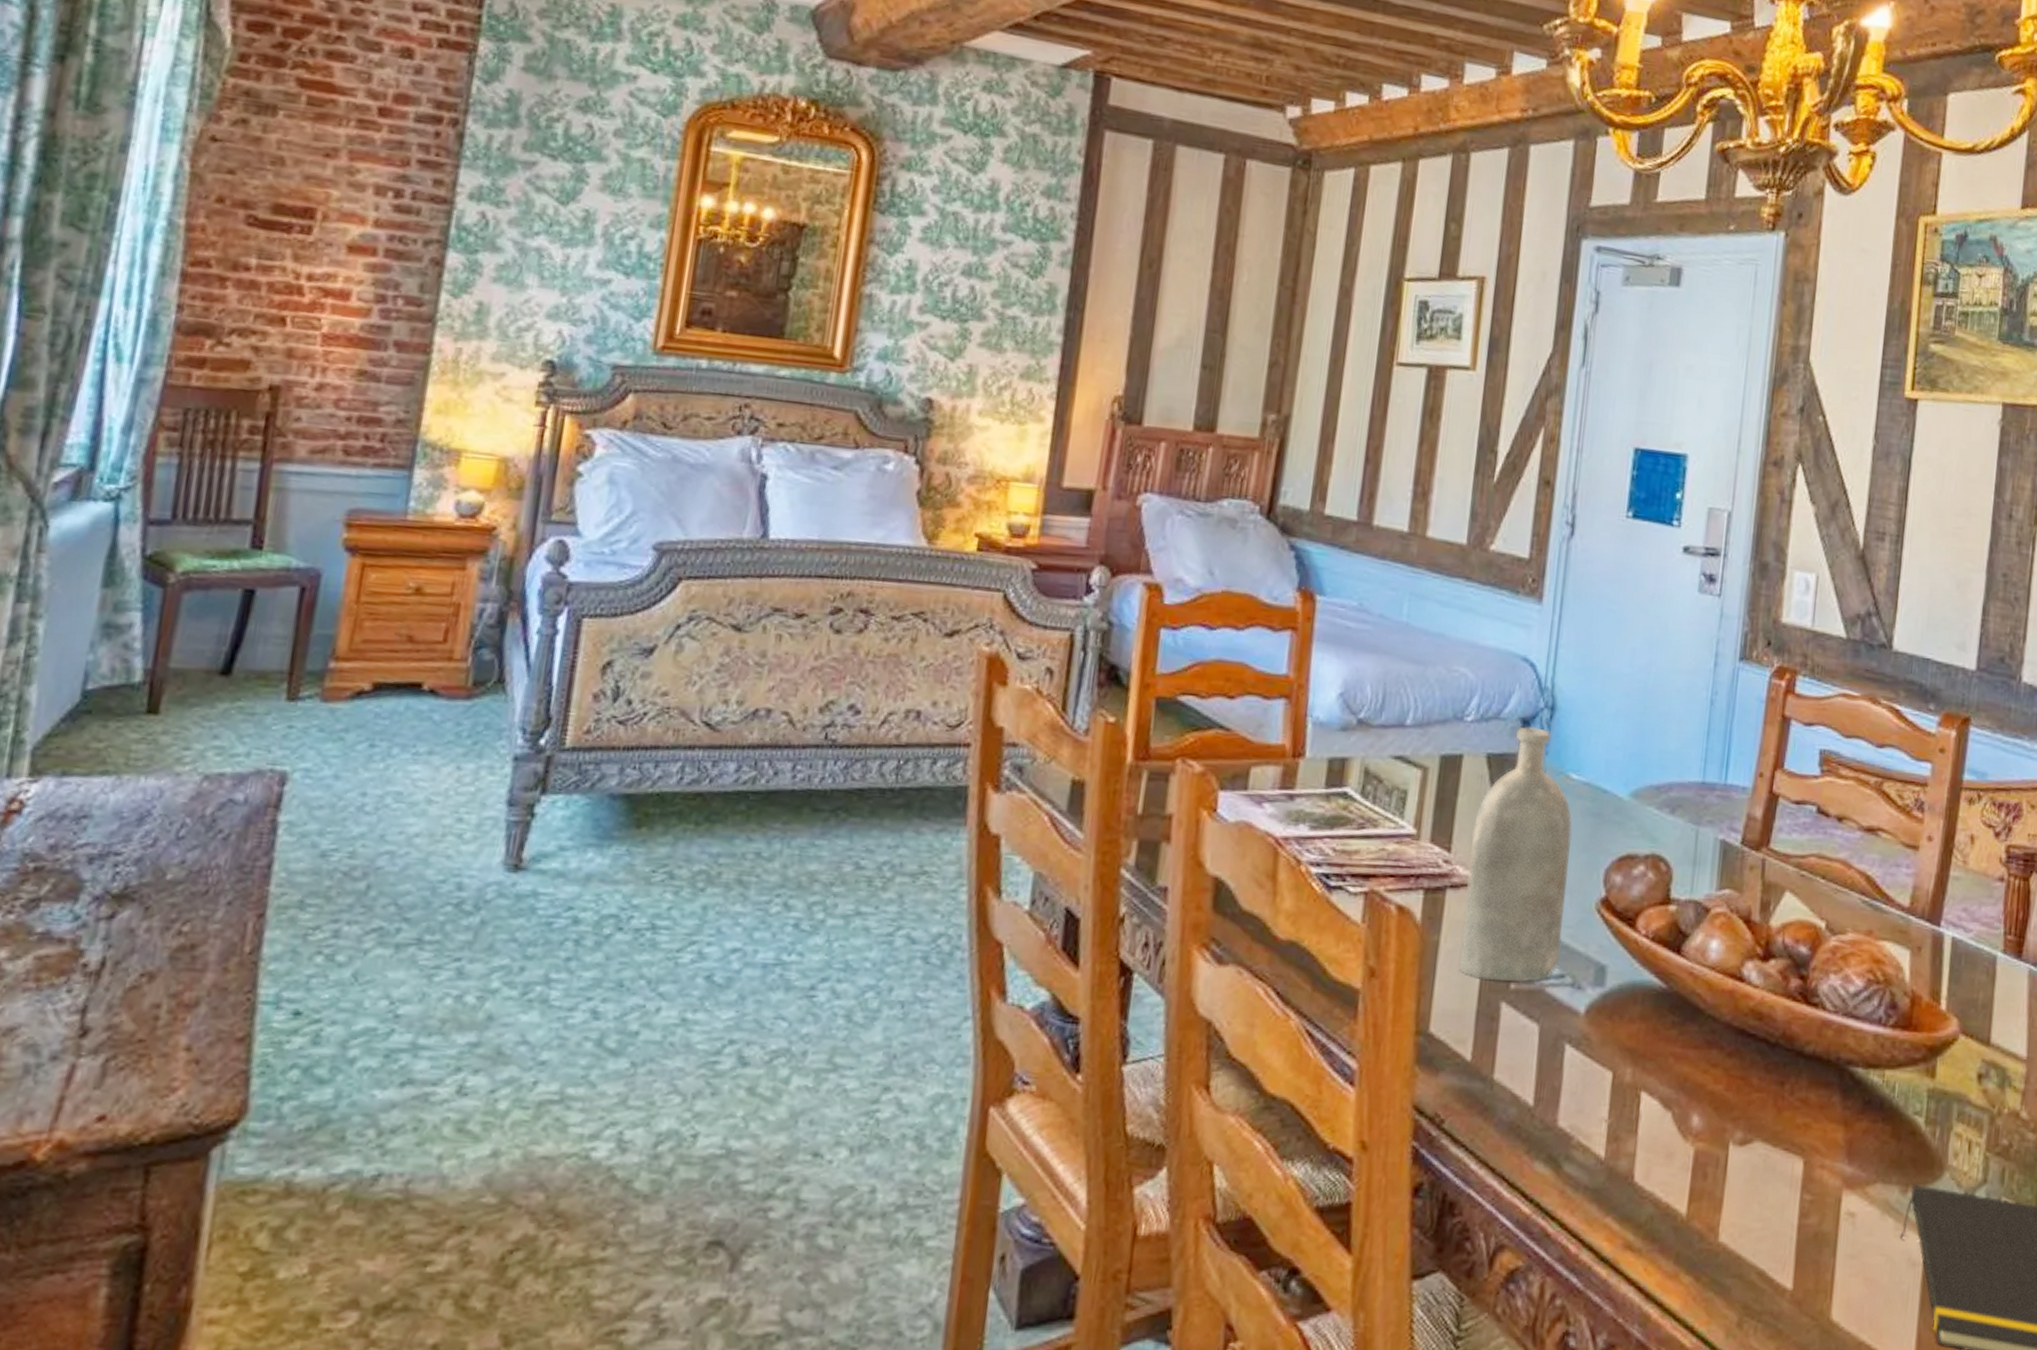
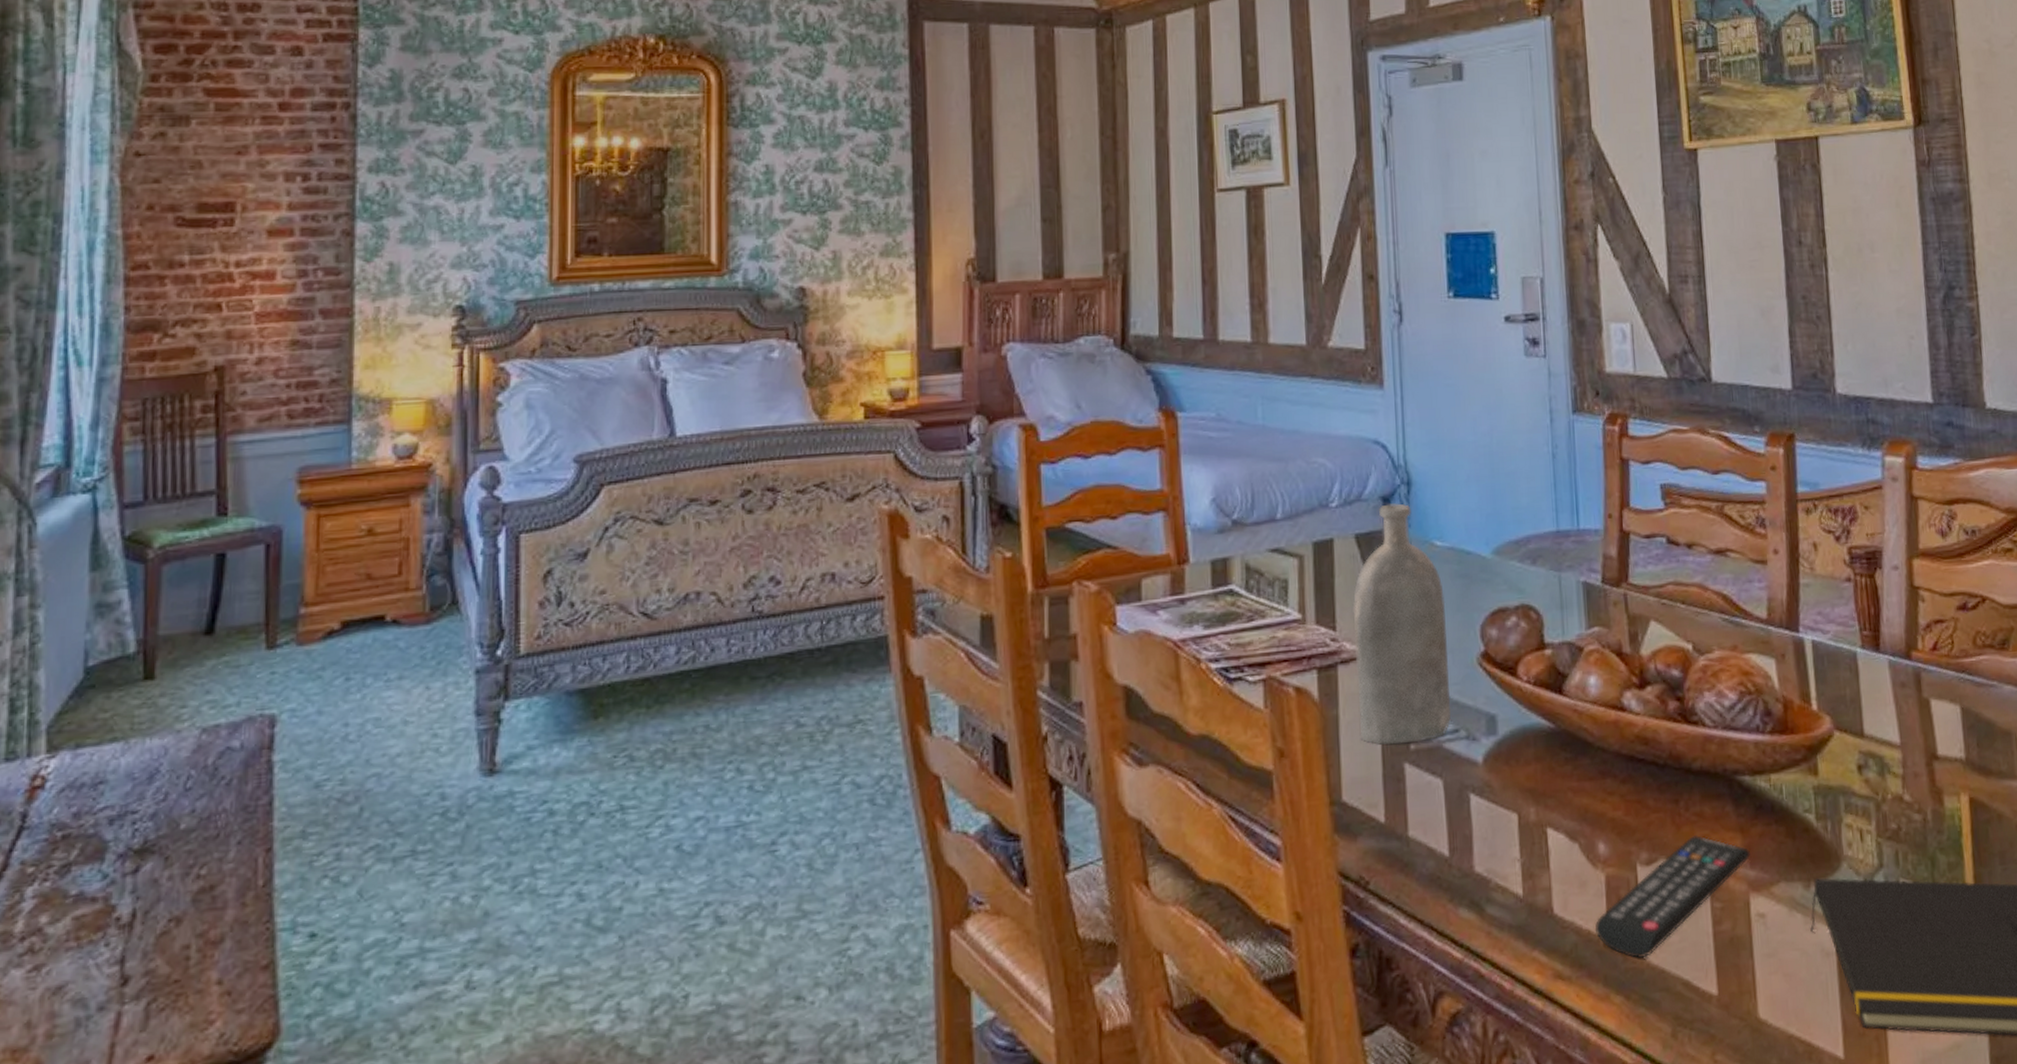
remote control: none [1675,1121,1850,1240] -> present [1595,834,1750,958]

